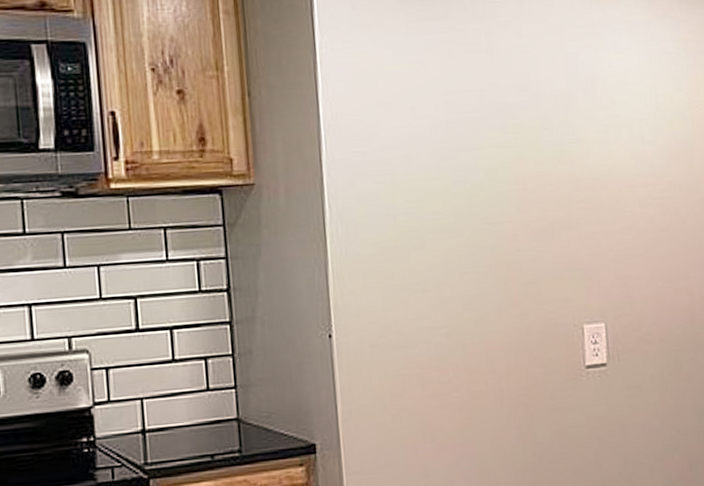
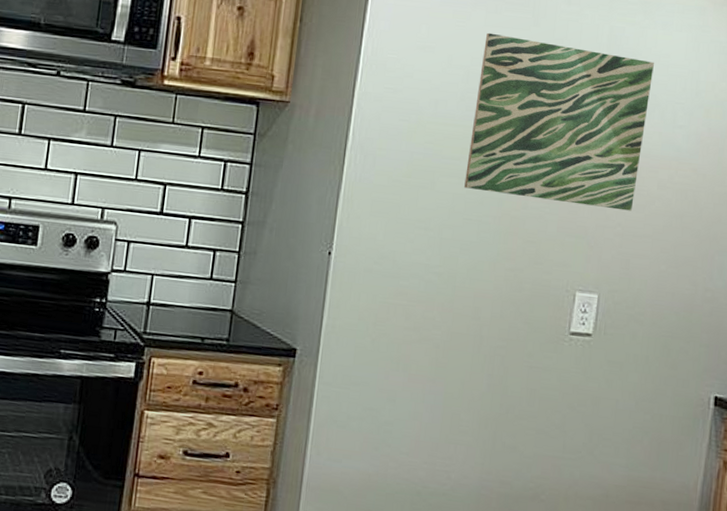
wall art: none [445,78,620,242] -> present [464,32,654,211]

